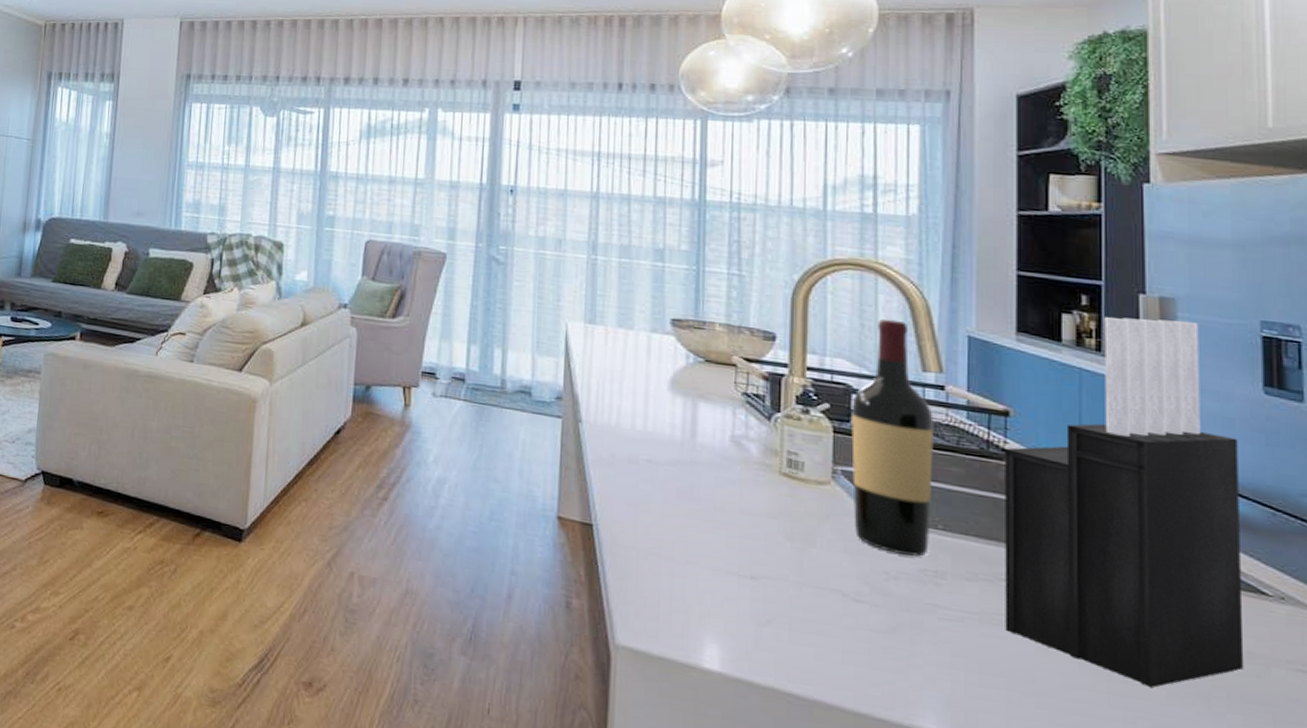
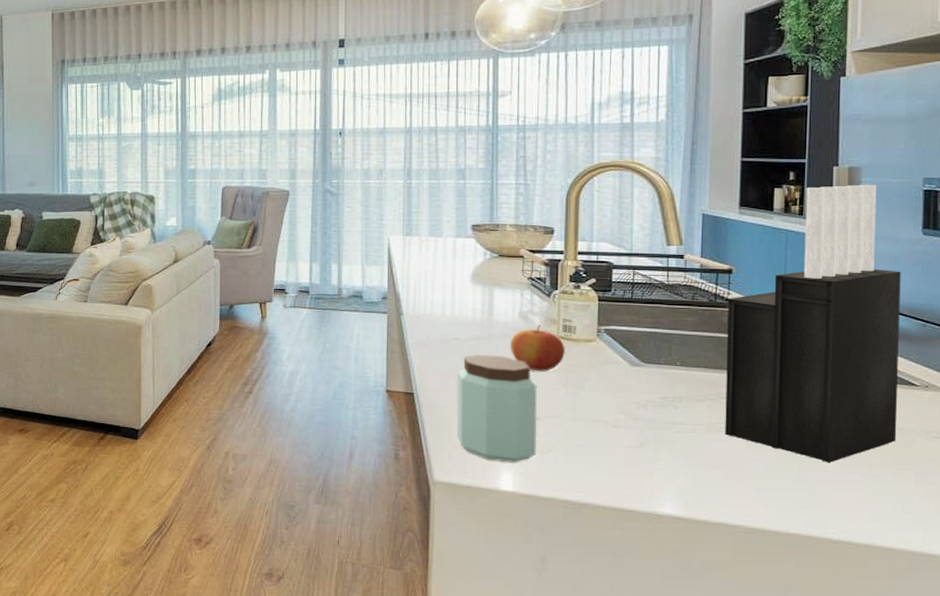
peanut butter: none [647,483,753,633] -> present [456,354,538,463]
apple: none [718,454,790,517] -> present [510,324,565,371]
wine bottle: present [850,318,933,557] -> none [611,207,675,388]

